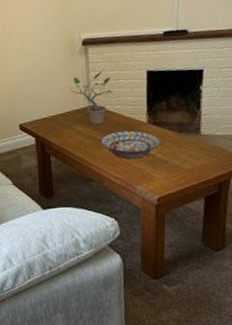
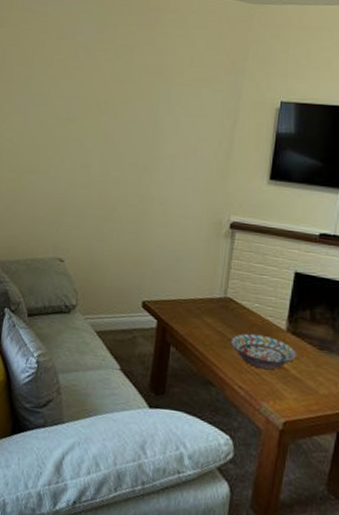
potted plant: present [70,69,113,124] -> none [207,259,255,320]

